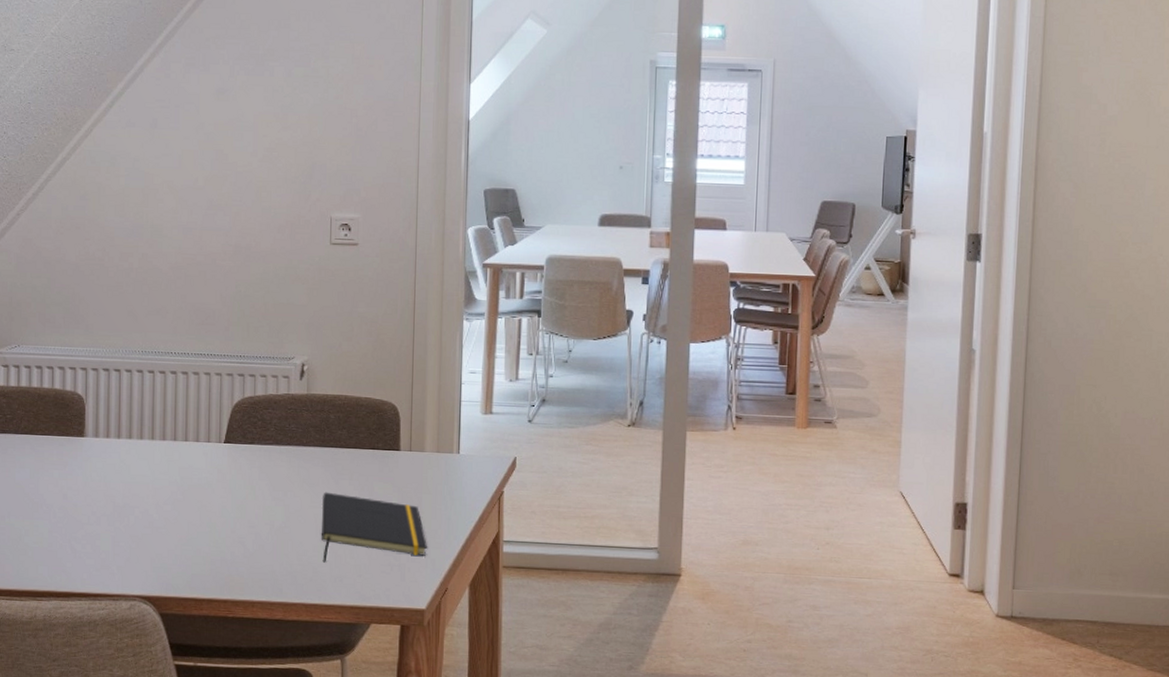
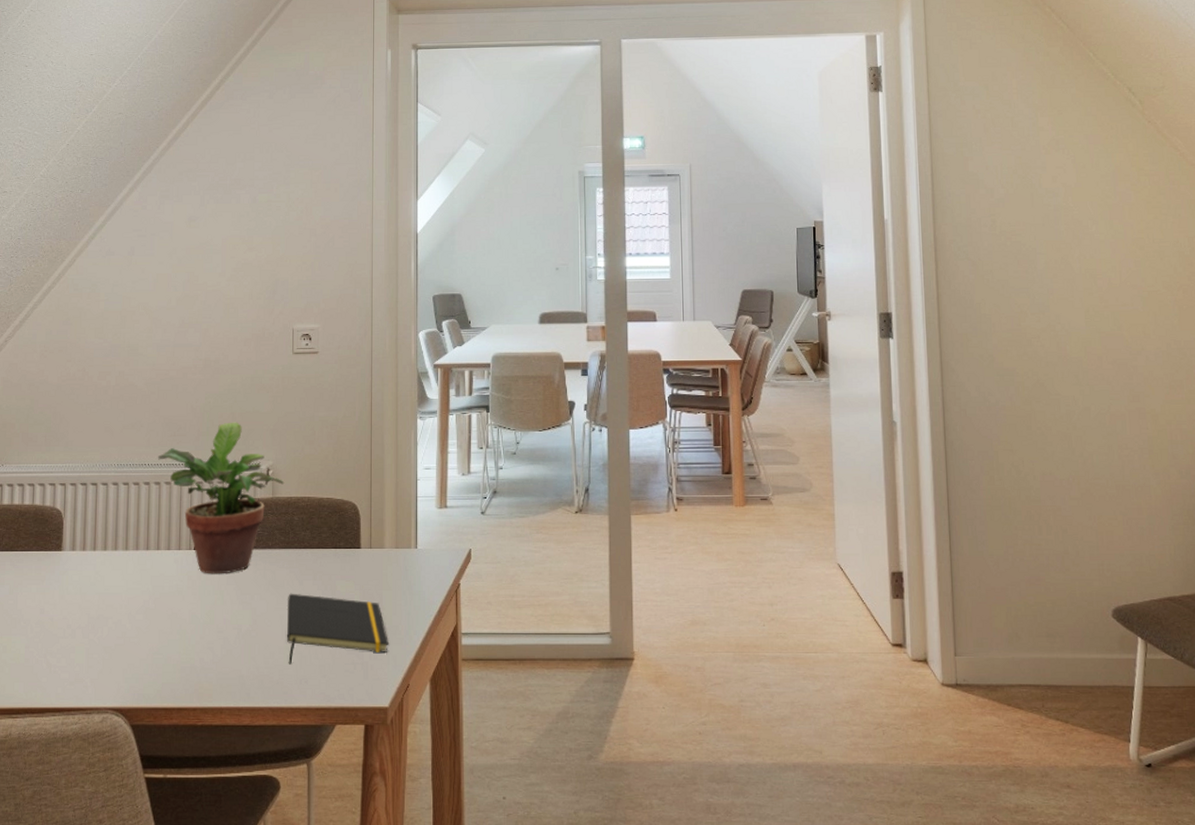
potted plant: none [184,313,321,470] -> present [157,422,285,574]

